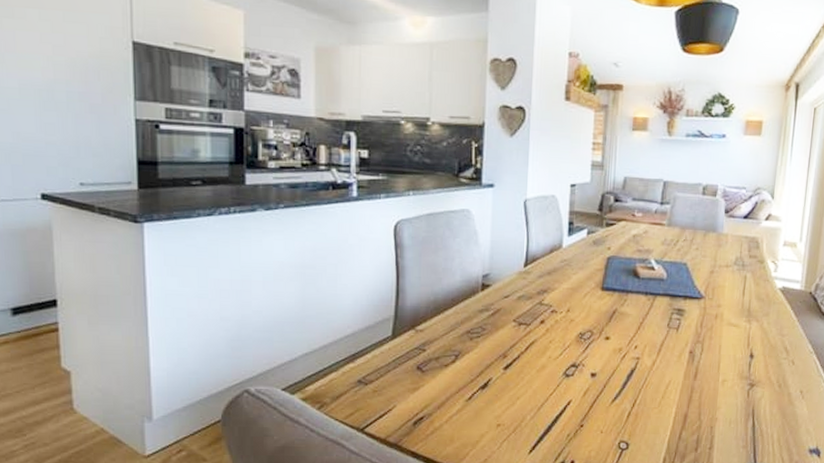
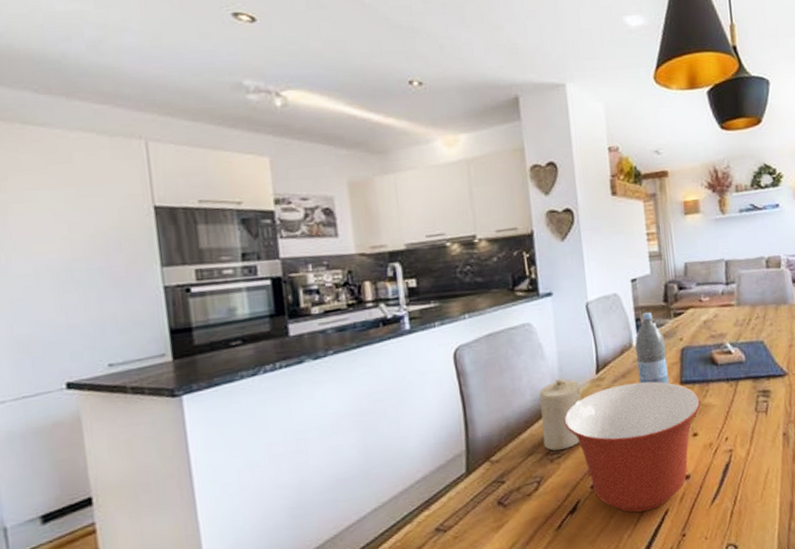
candle: none [466,265,508,330] -> present [539,377,581,451]
mixing bowl: none [488,281,618,398] -> present [564,381,701,513]
water bottle: none [563,217,594,287] -> present [635,311,669,384]

